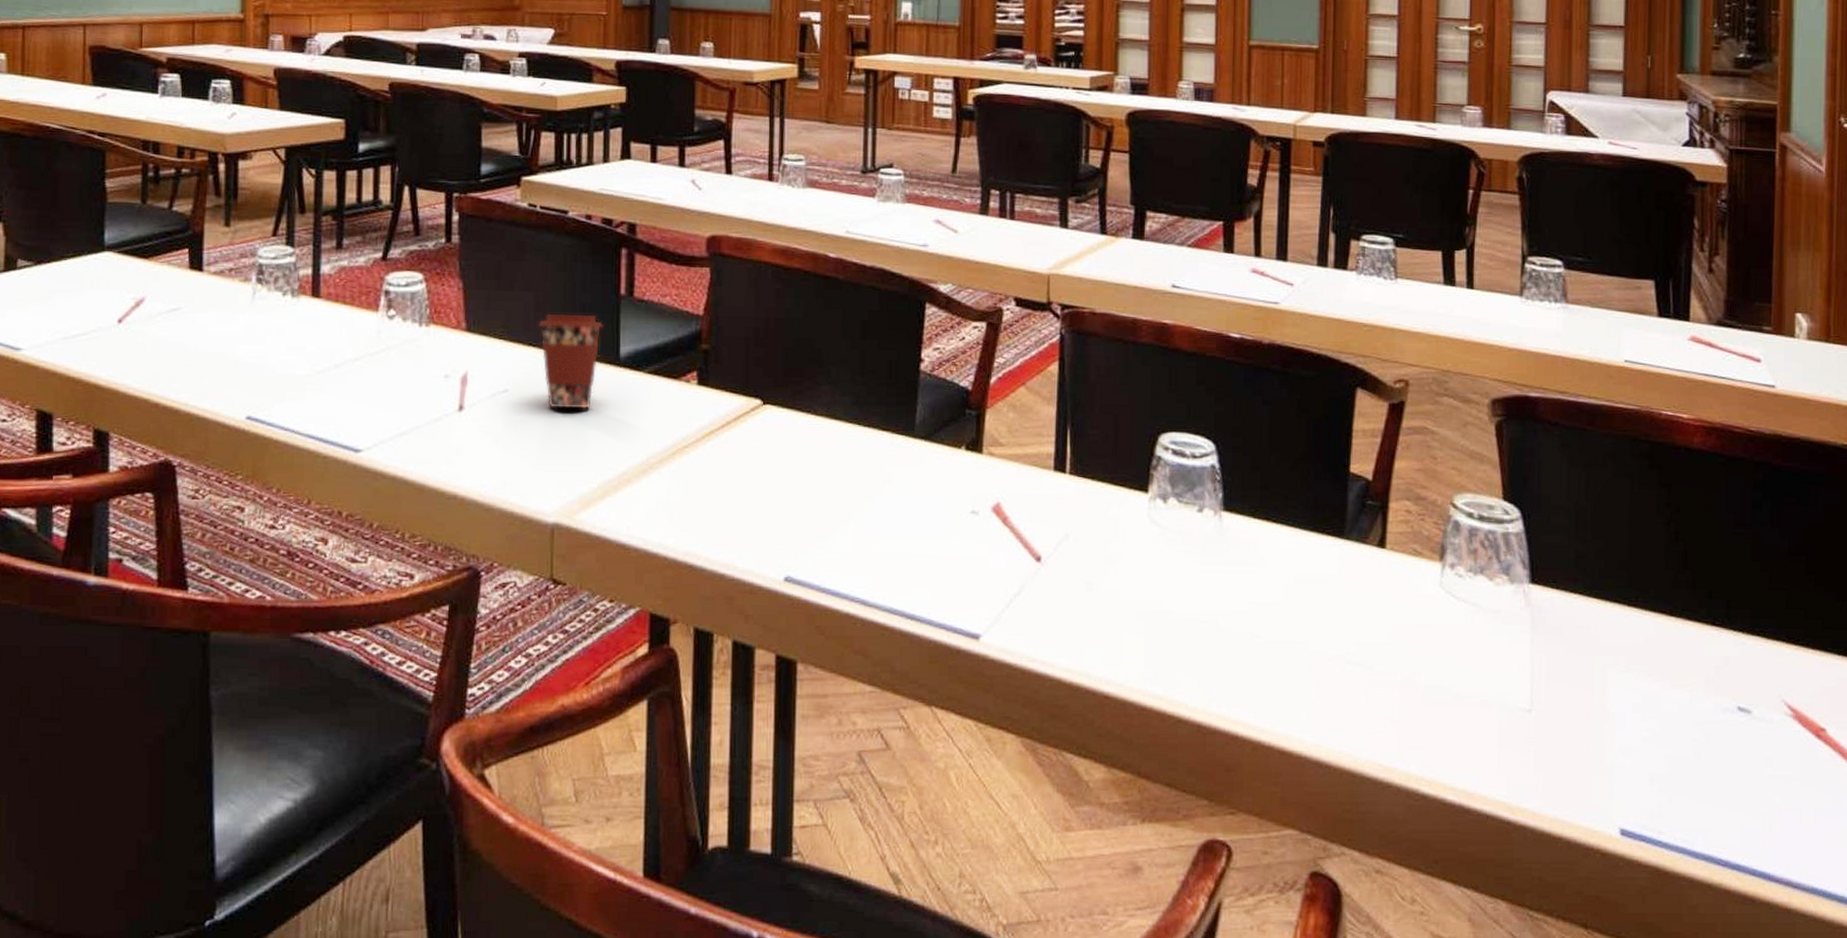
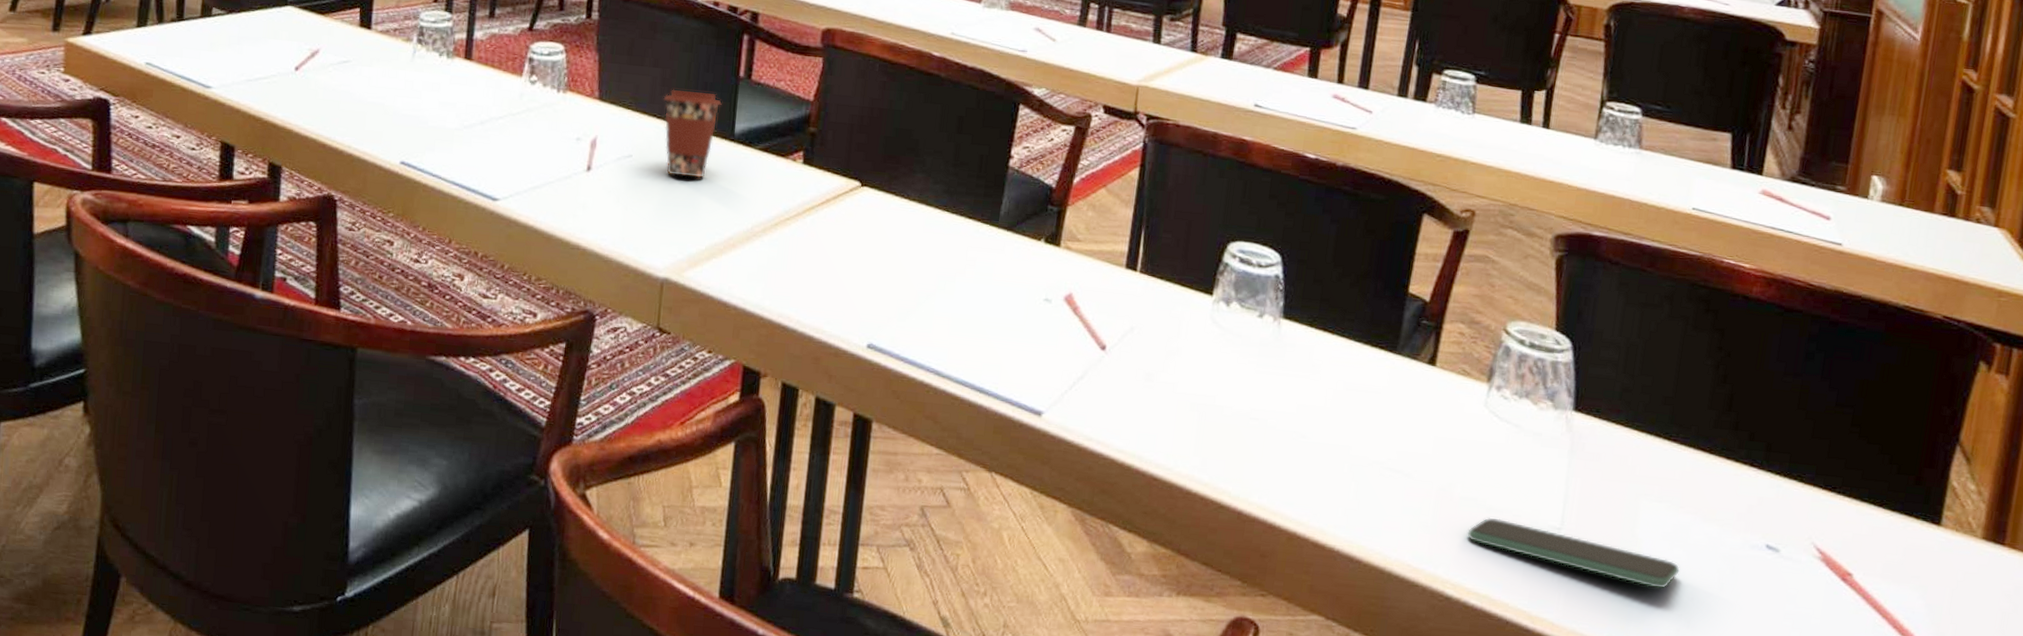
smartphone: none [1437,705,1655,764] -> present [1467,517,1680,589]

